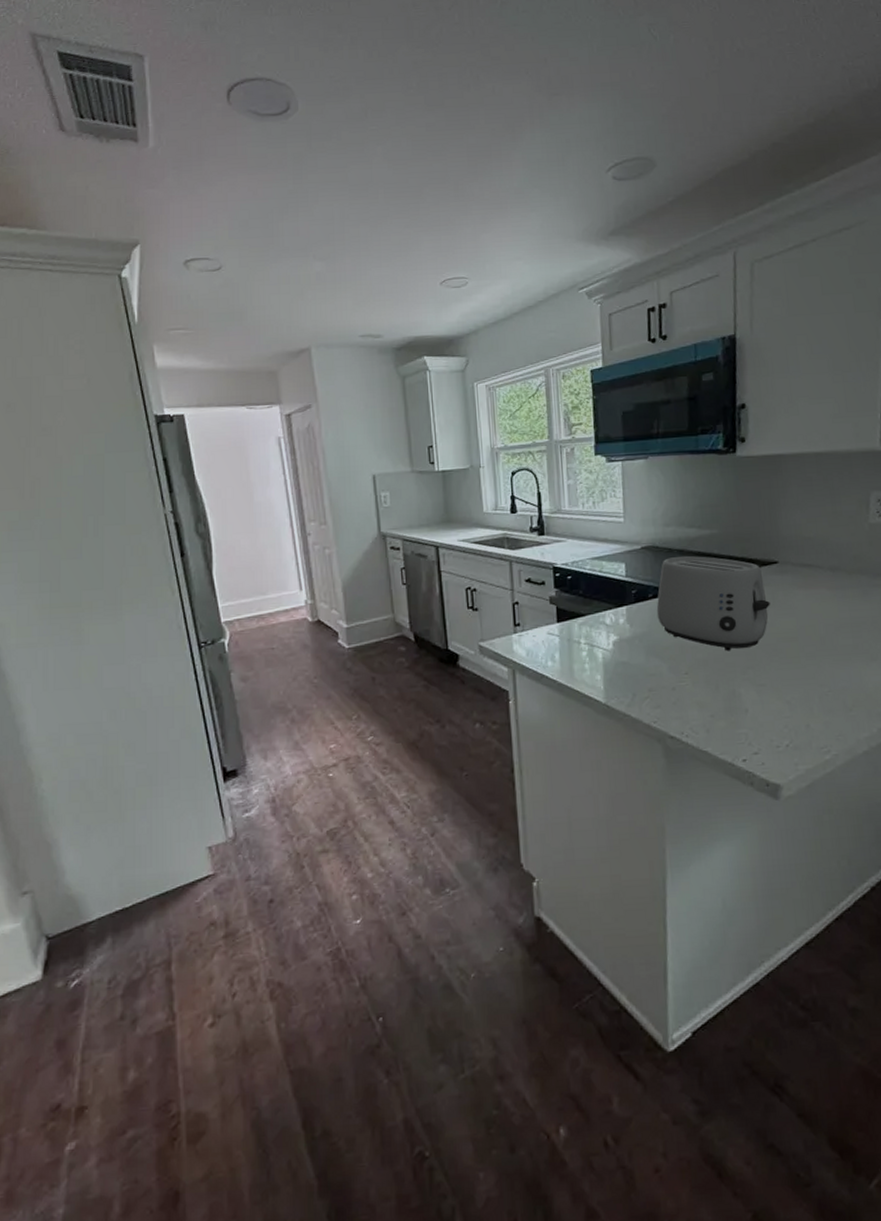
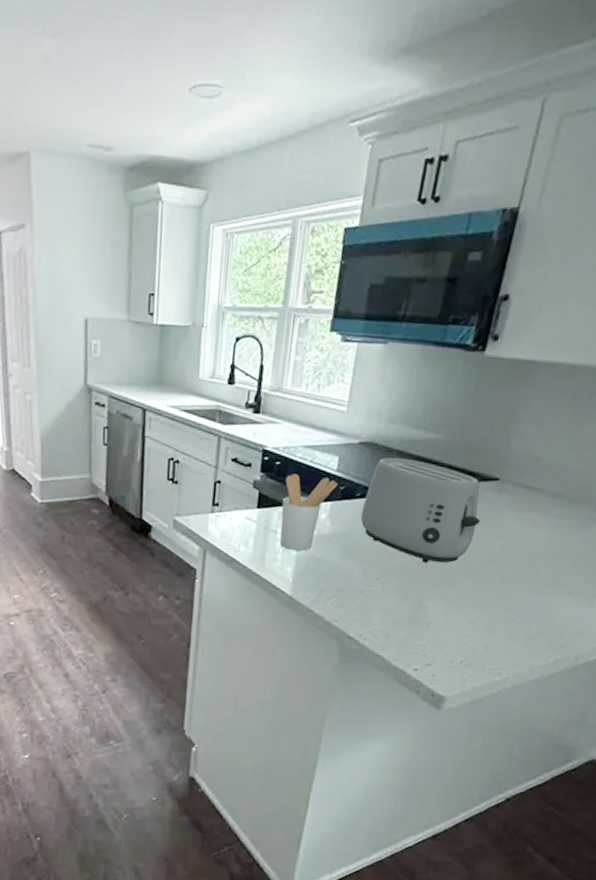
utensil holder: none [579,583,629,658] -> present [279,474,338,551]

